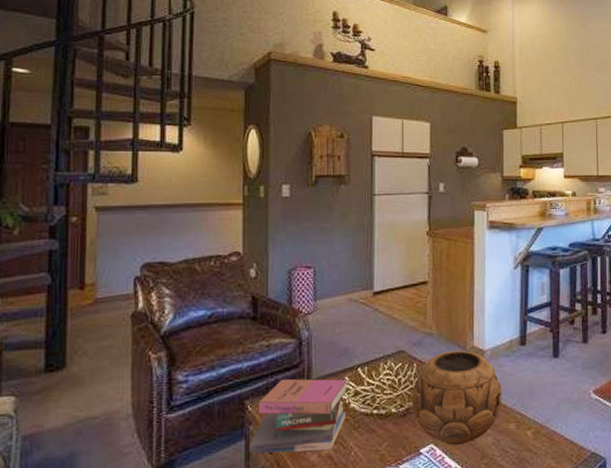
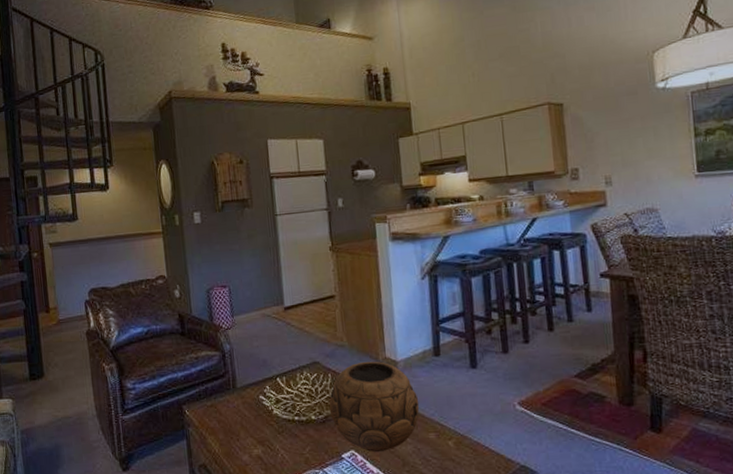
books: present [250,378,348,454] -> none [190,387,270,452]

